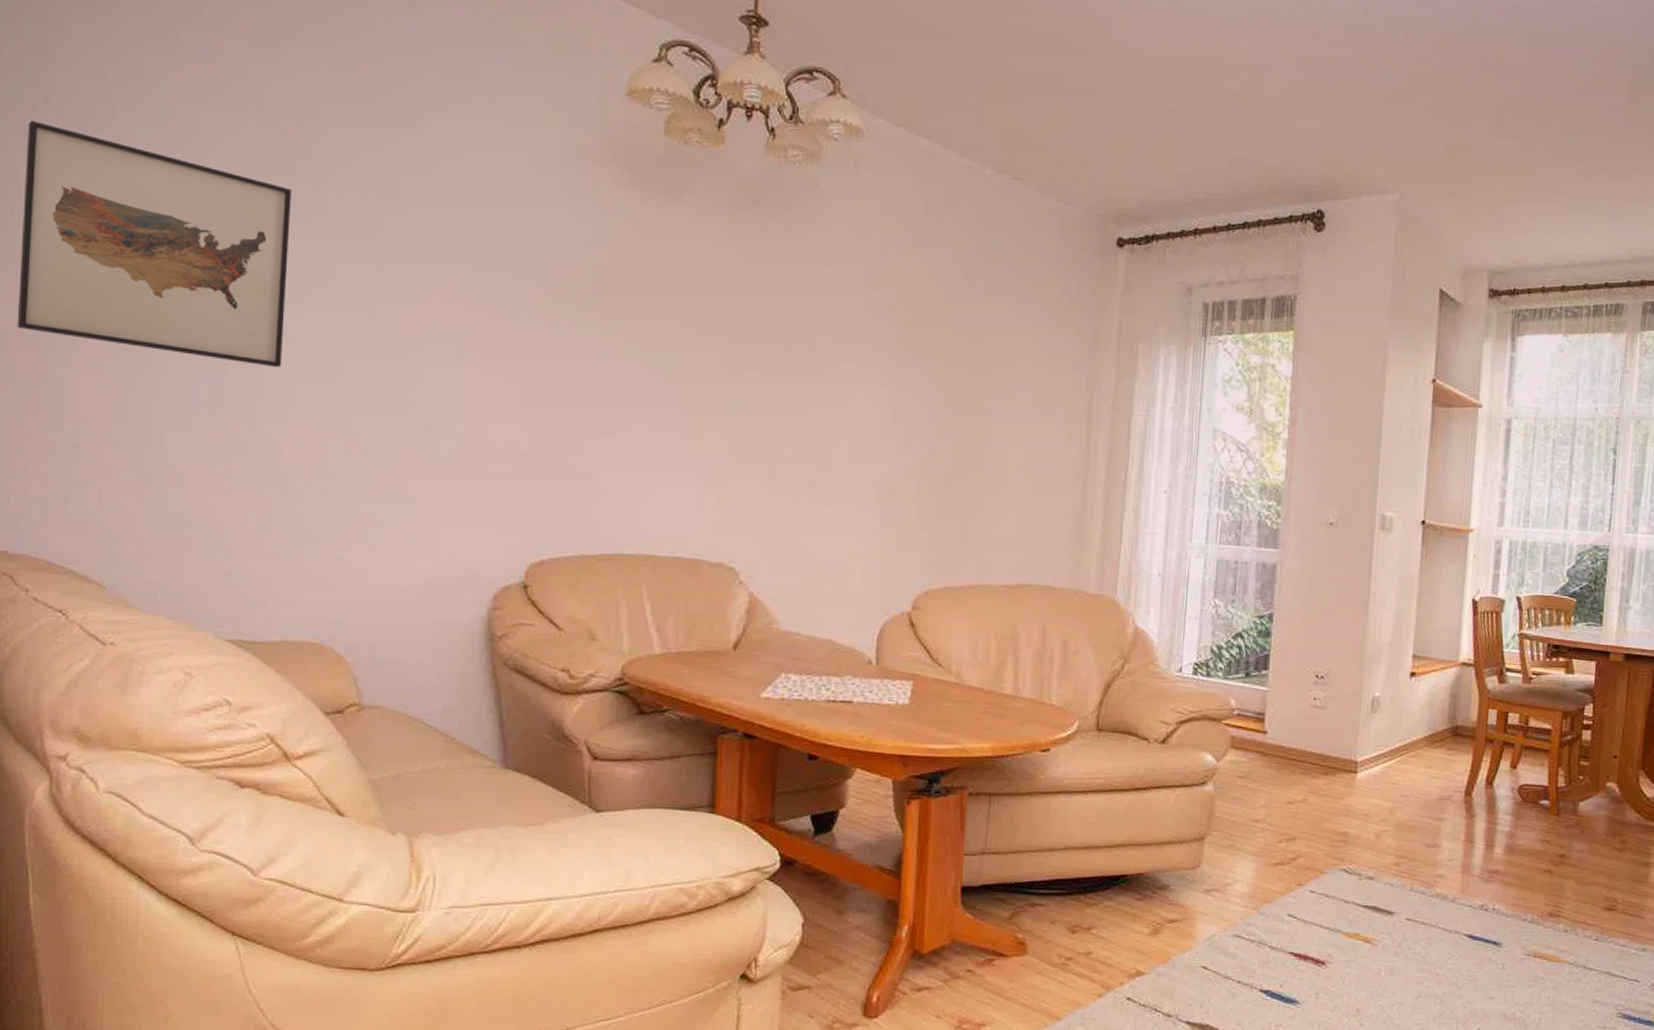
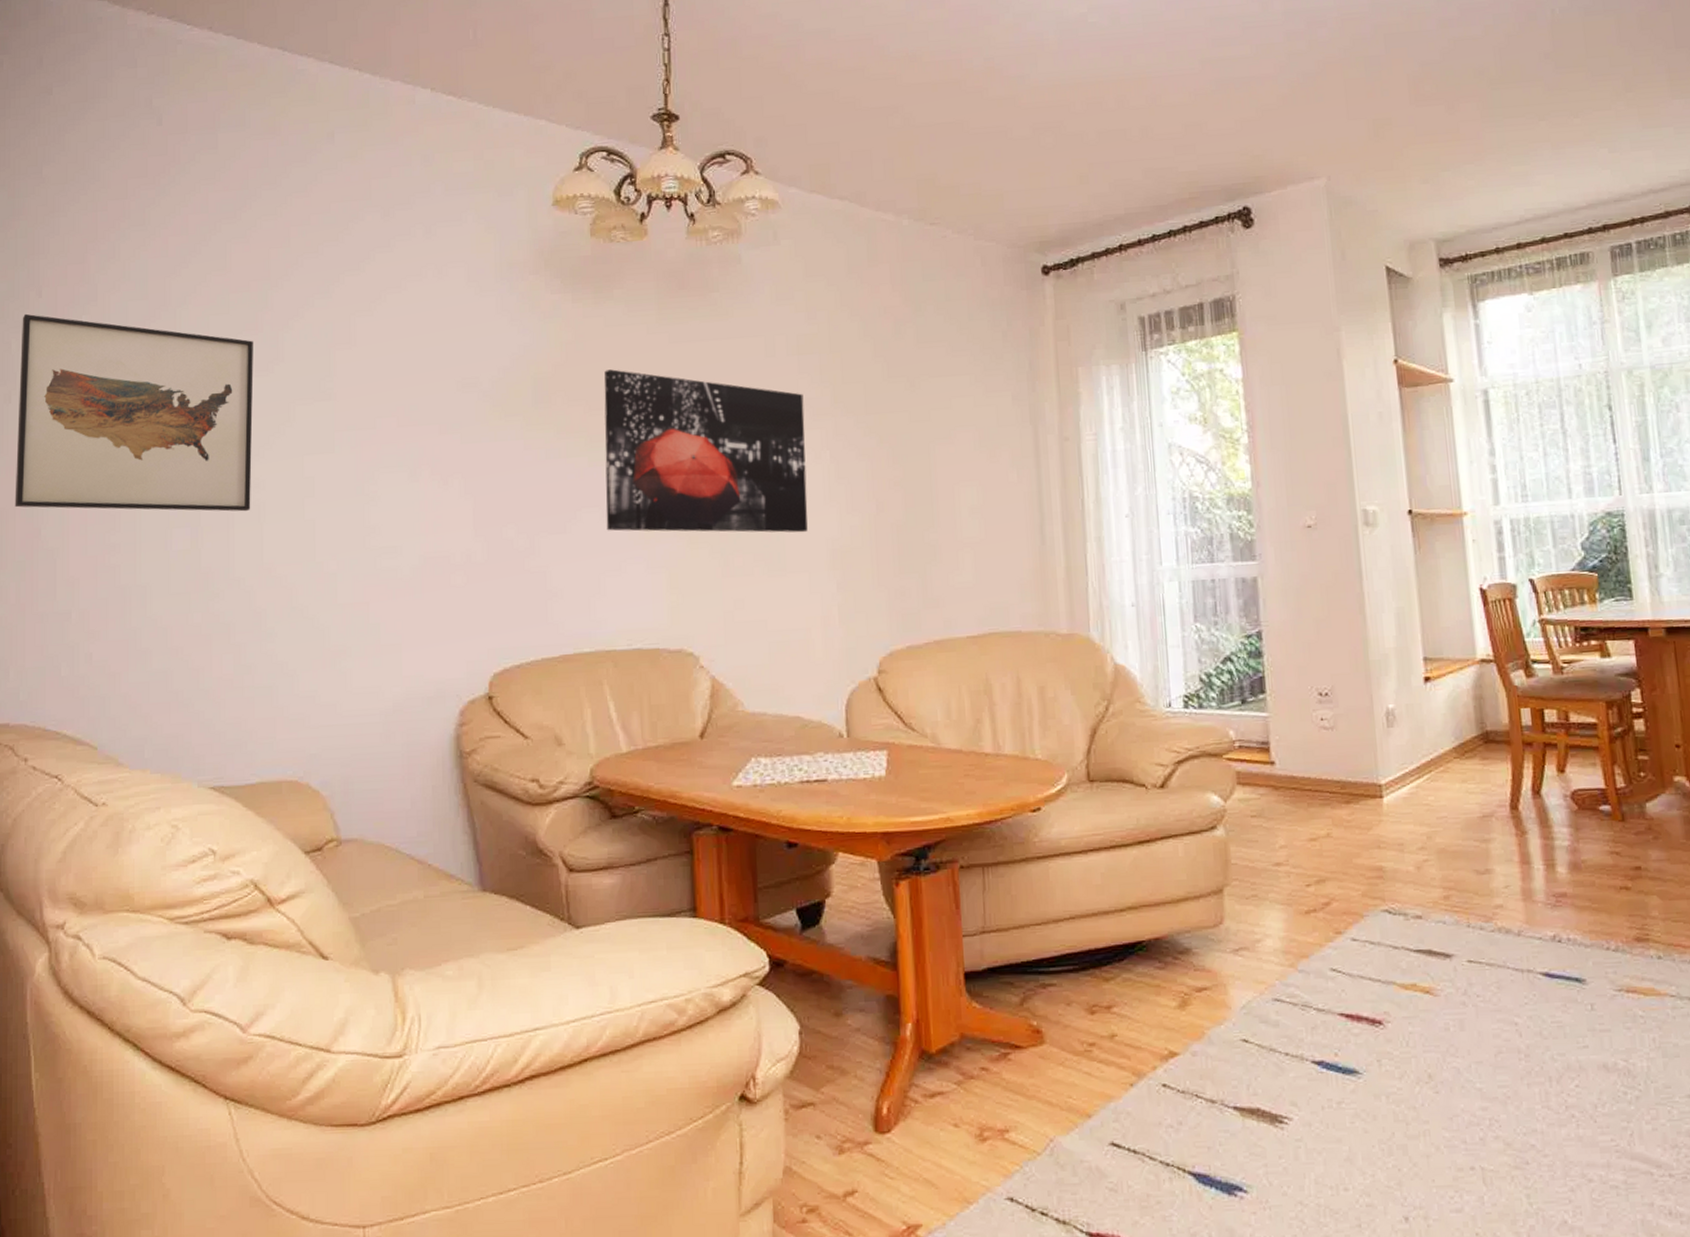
wall art: none [657,276,868,466] -> present [604,369,808,533]

